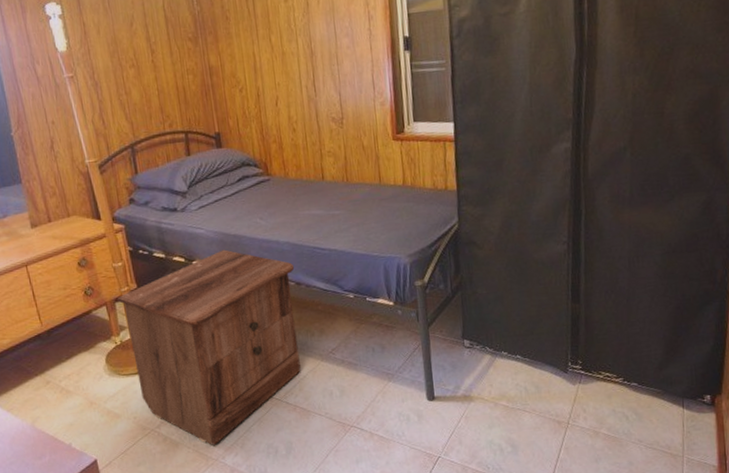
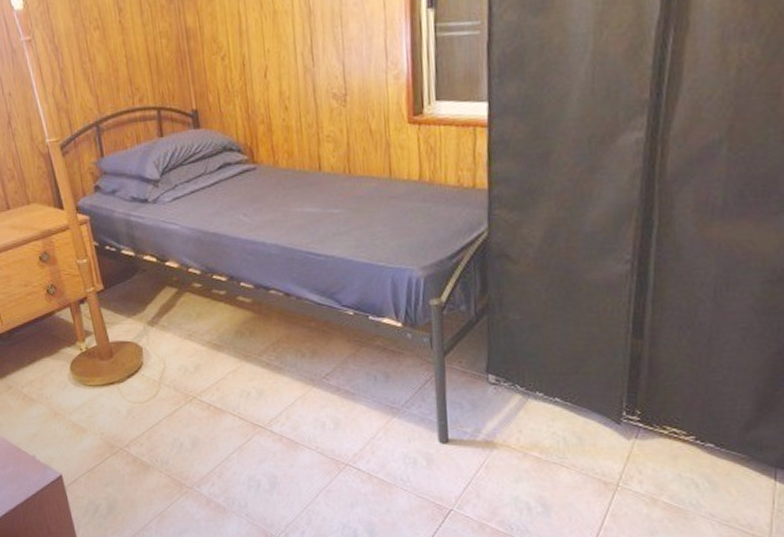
nightstand: present [116,249,301,445] -> none [81,250,289,472]

